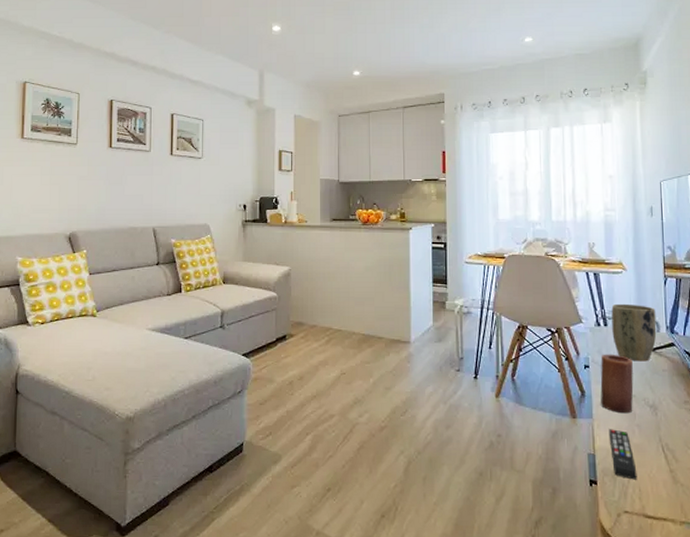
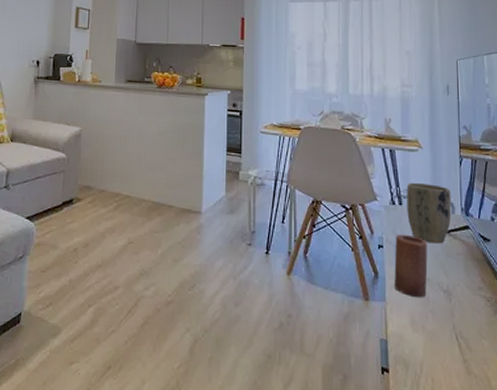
remote control: present [608,429,637,480] -> none [401,314,430,369]

